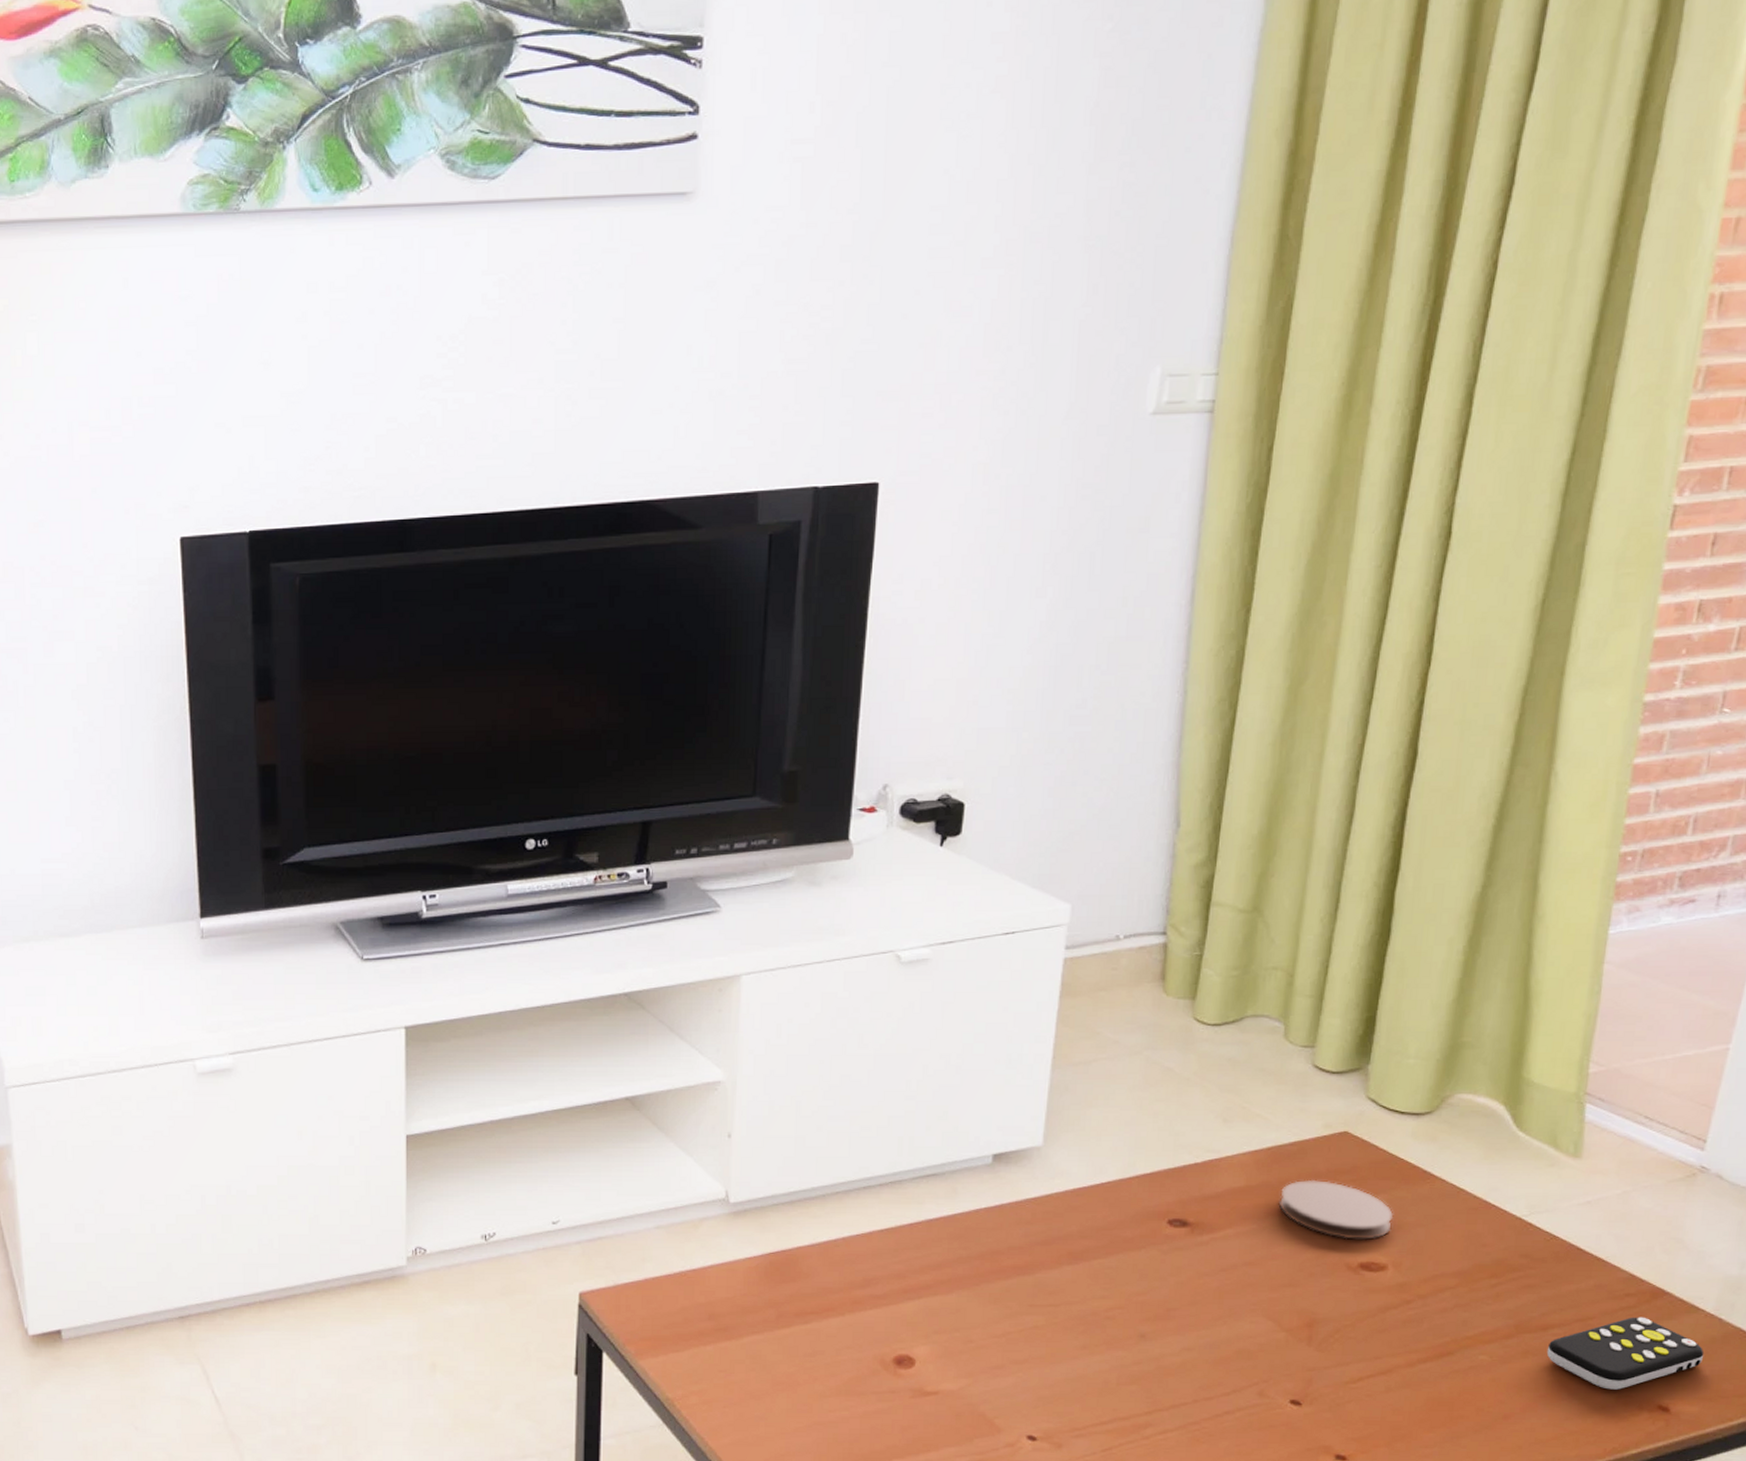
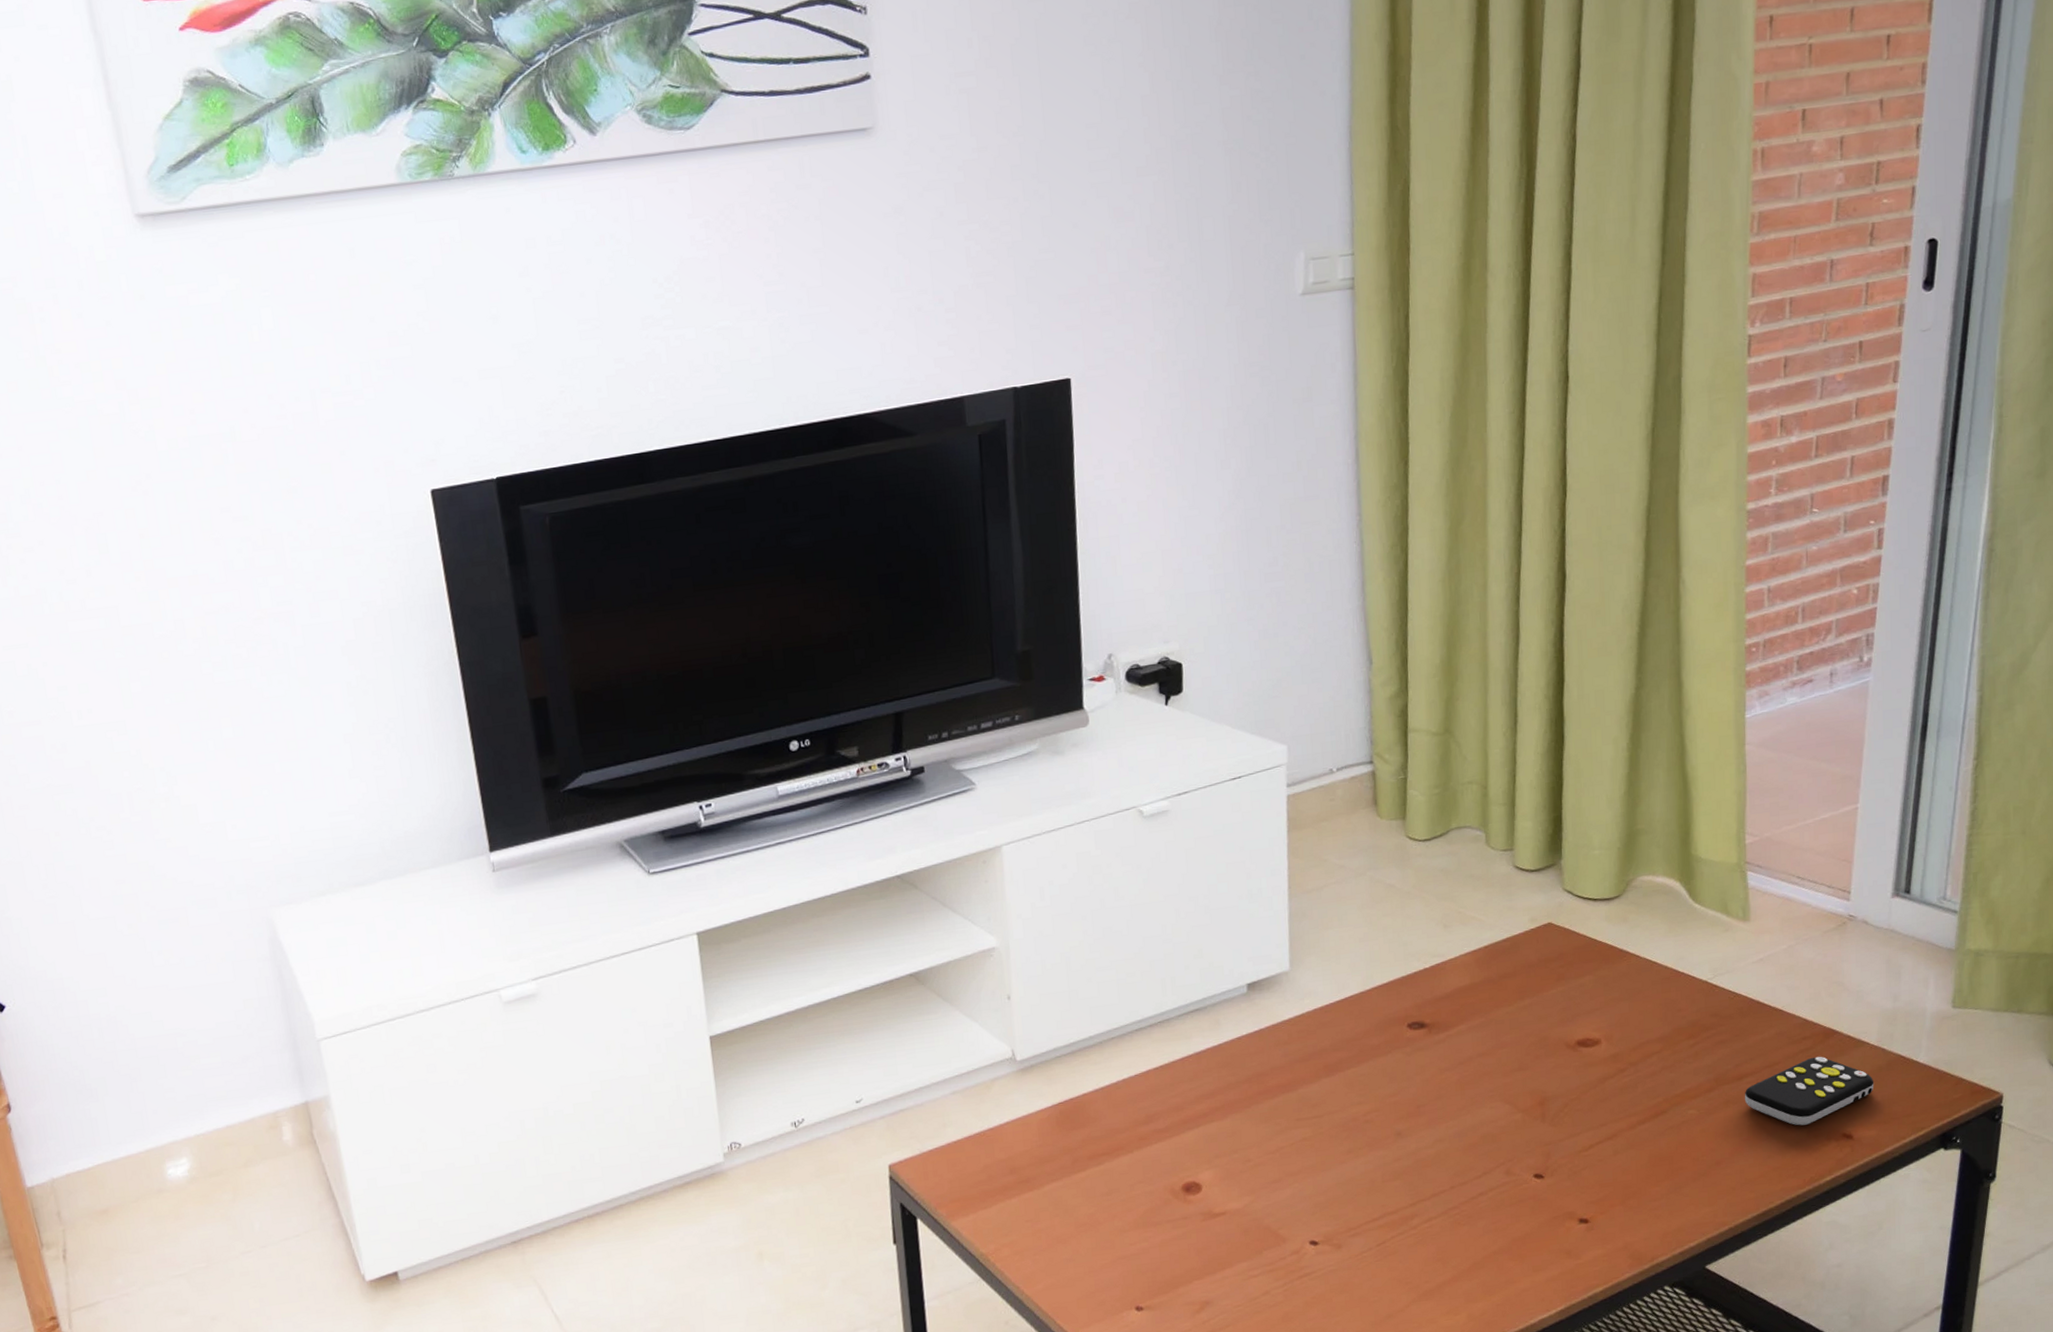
coaster: present [1278,1179,1394,1240] -> none [1500,969,1600,1021]

